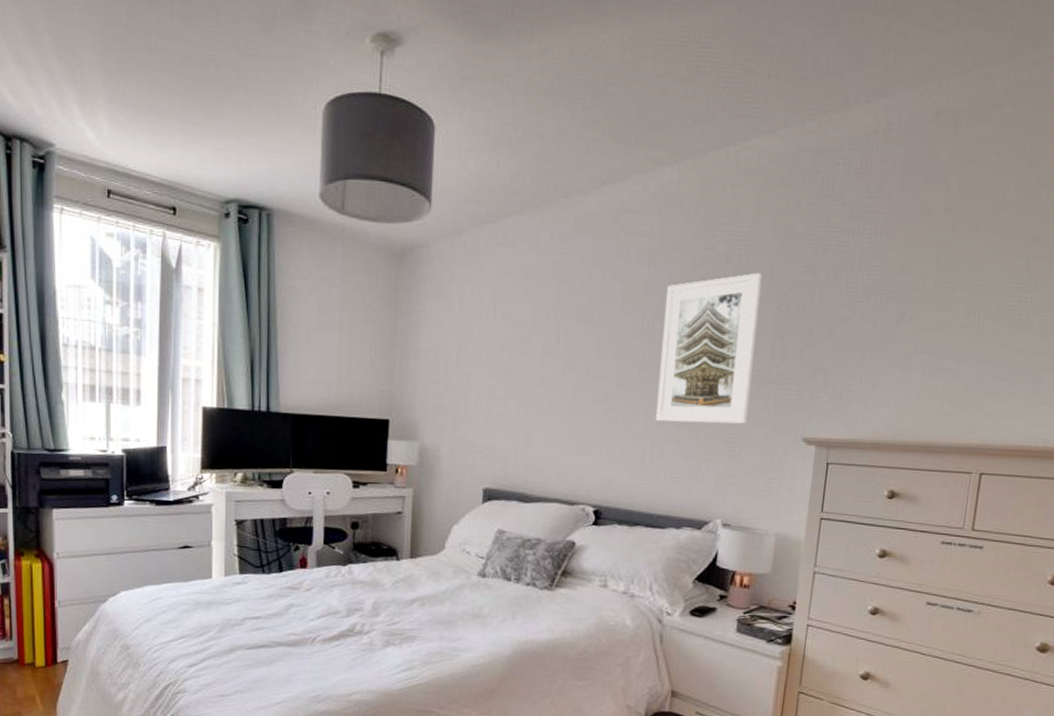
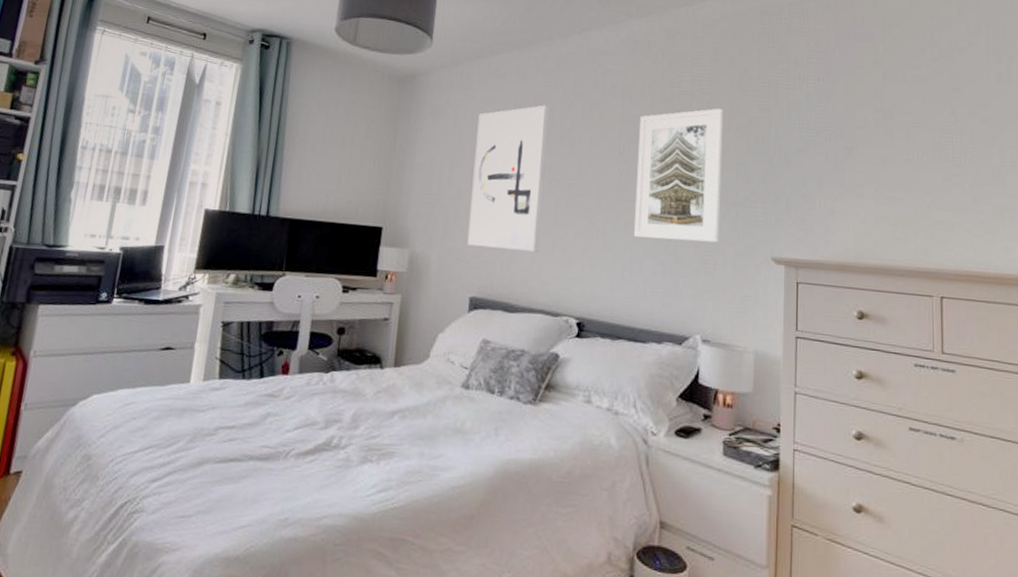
wall art: none [478,277,565,441] -> present [467,105,549,253]

